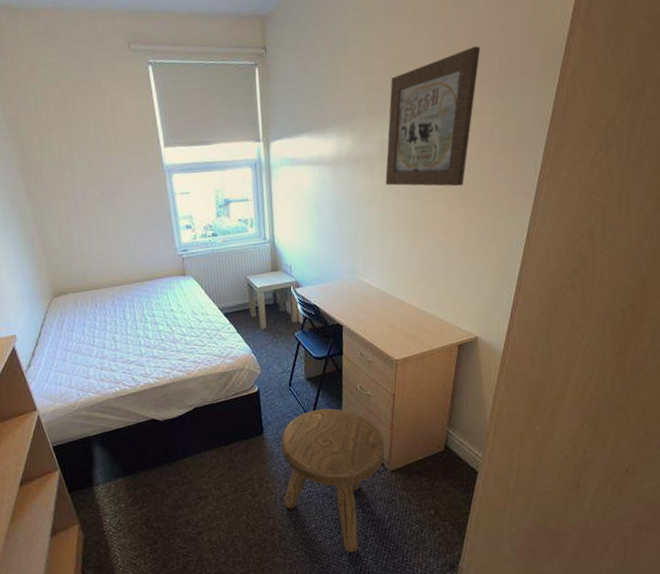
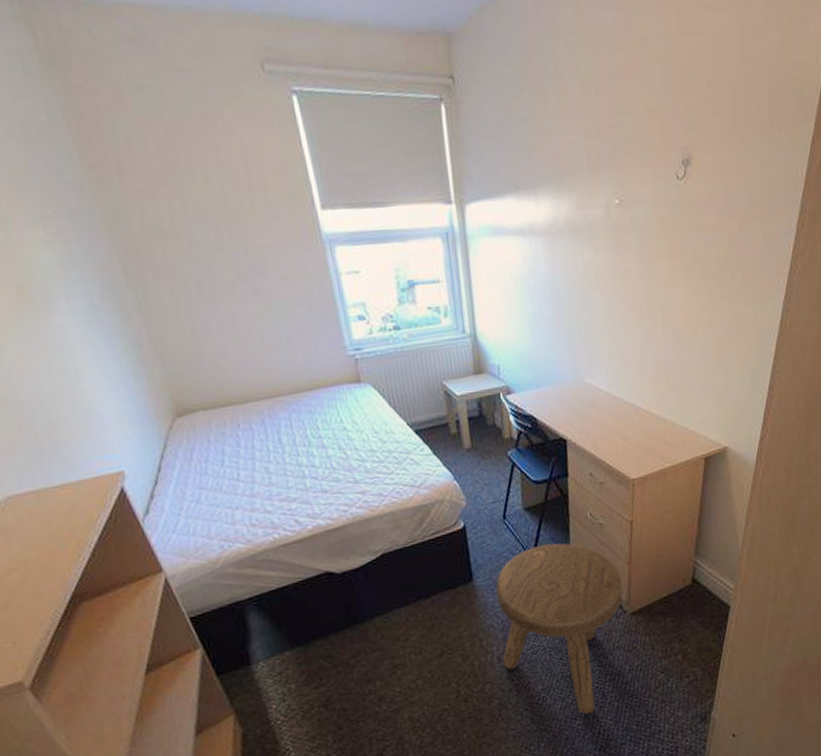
wall art: present [385,46,481,187] -> none [612,86,724,264]

